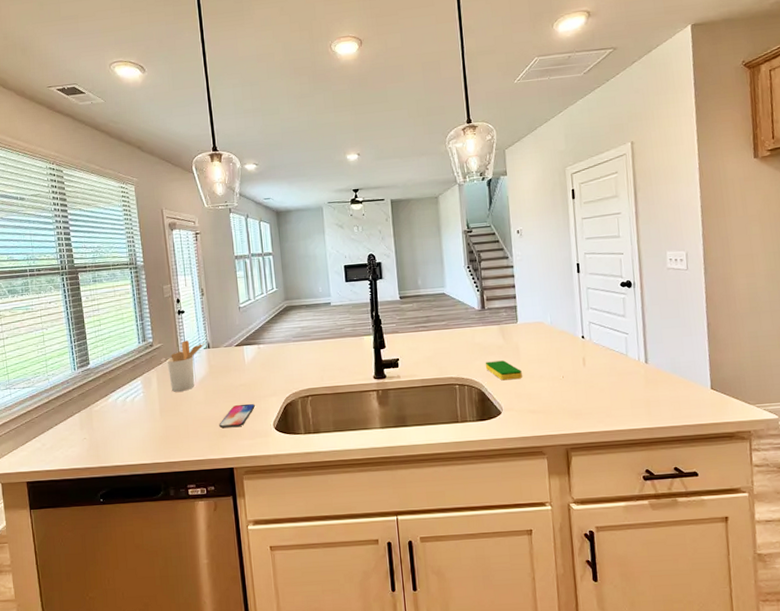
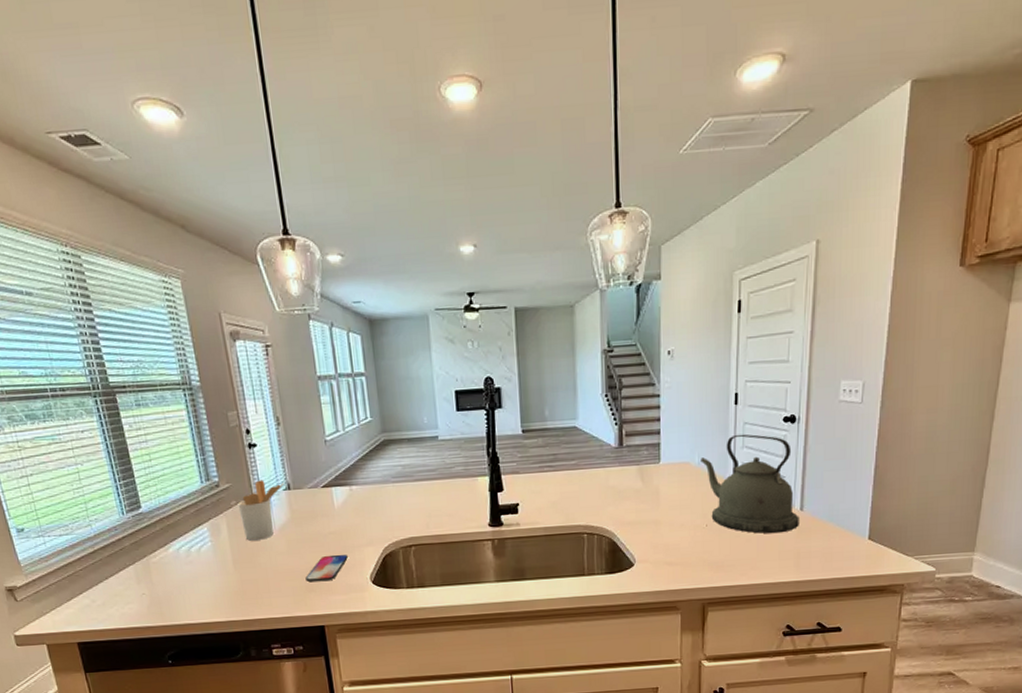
dish sponge: present [485,360,522,381] -> none [619,506,661,529]
kettle: none [552,297,646,385] -> present [701,434,799,534]

